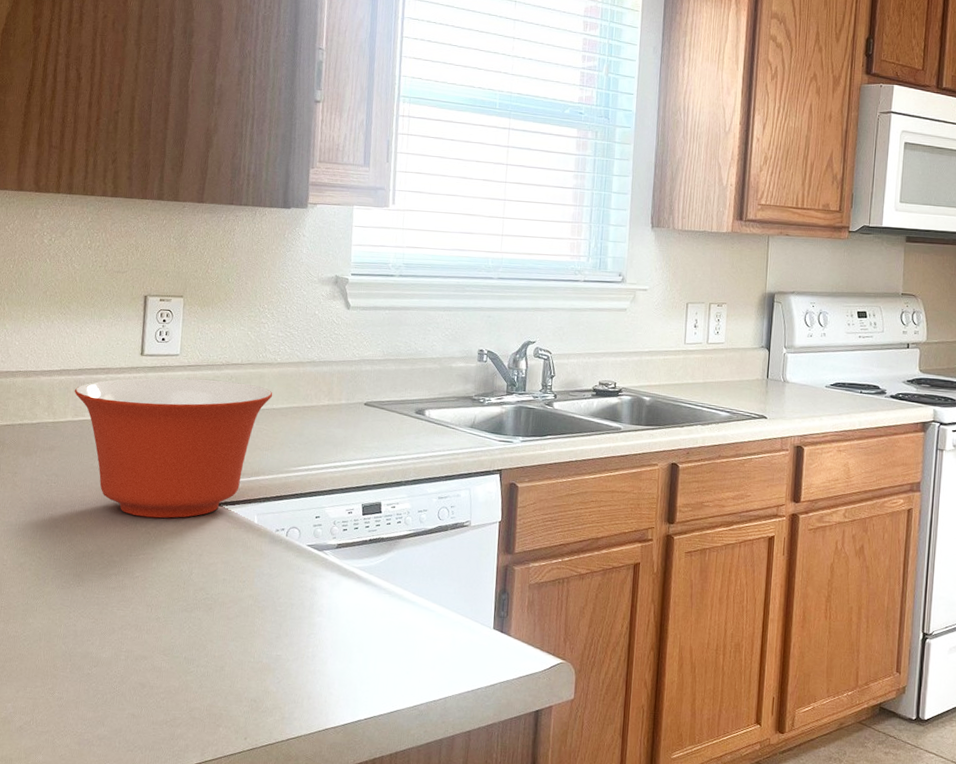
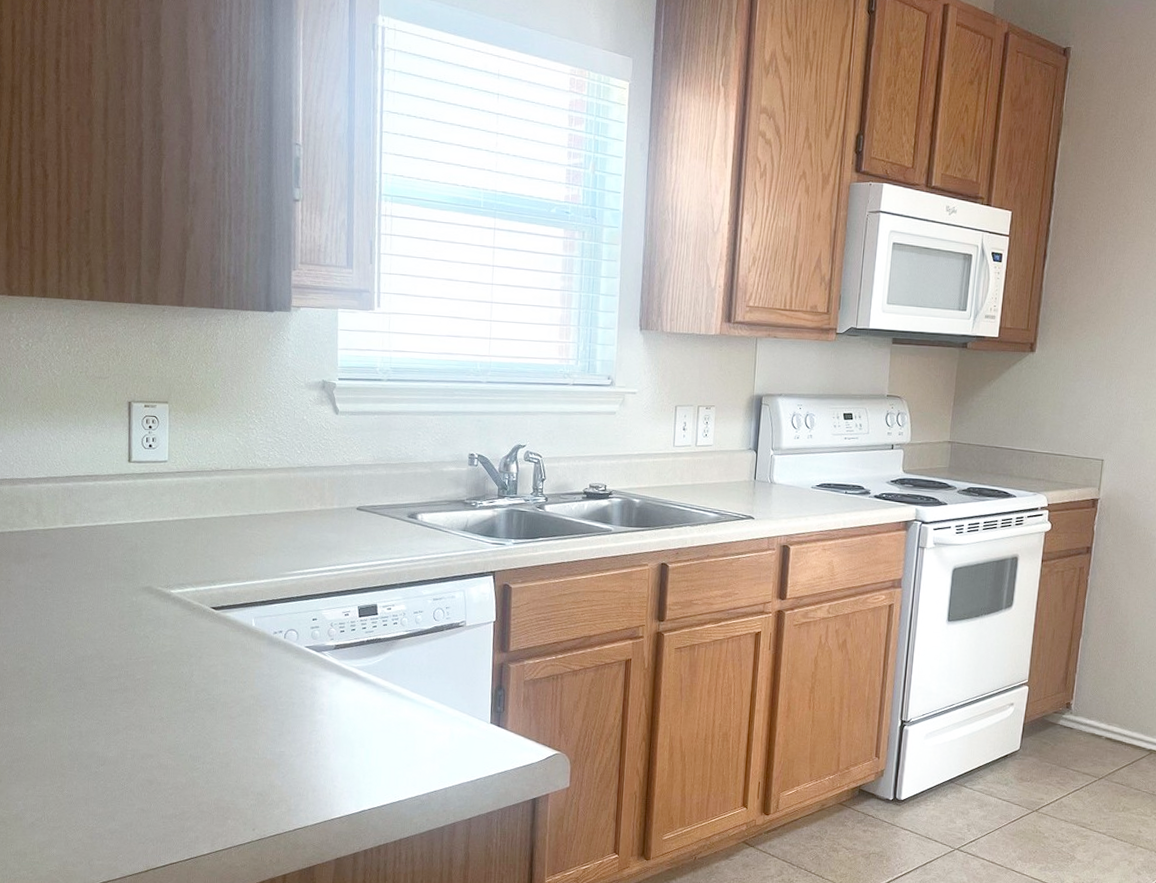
mixing bowl: present [74,377,273,519] -> none [62,484,265,623]

